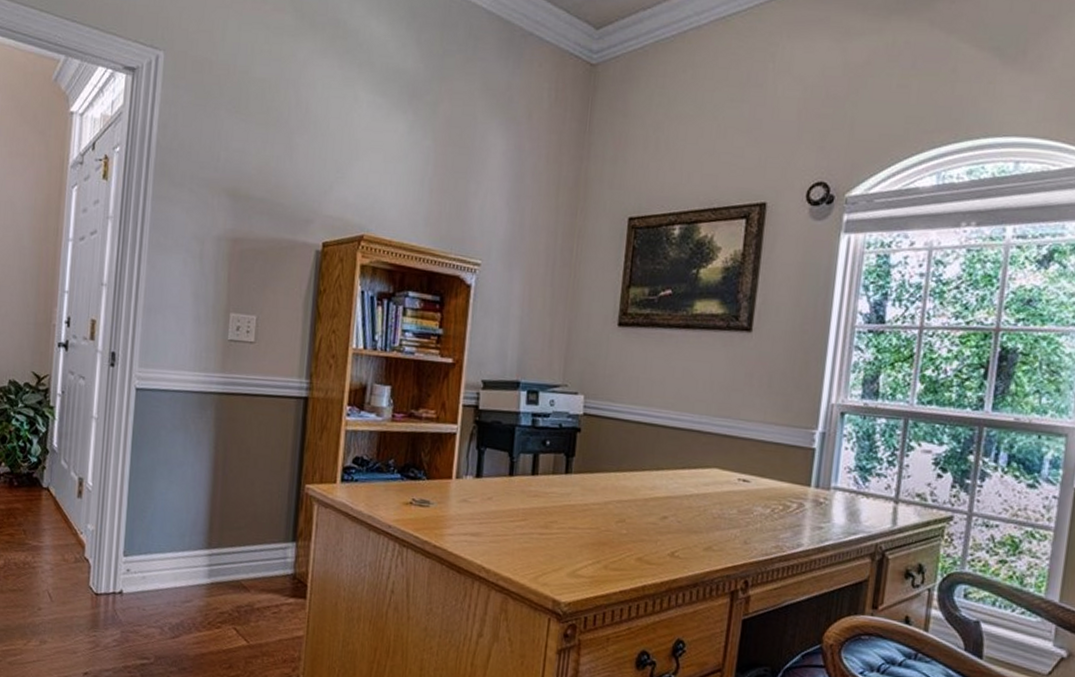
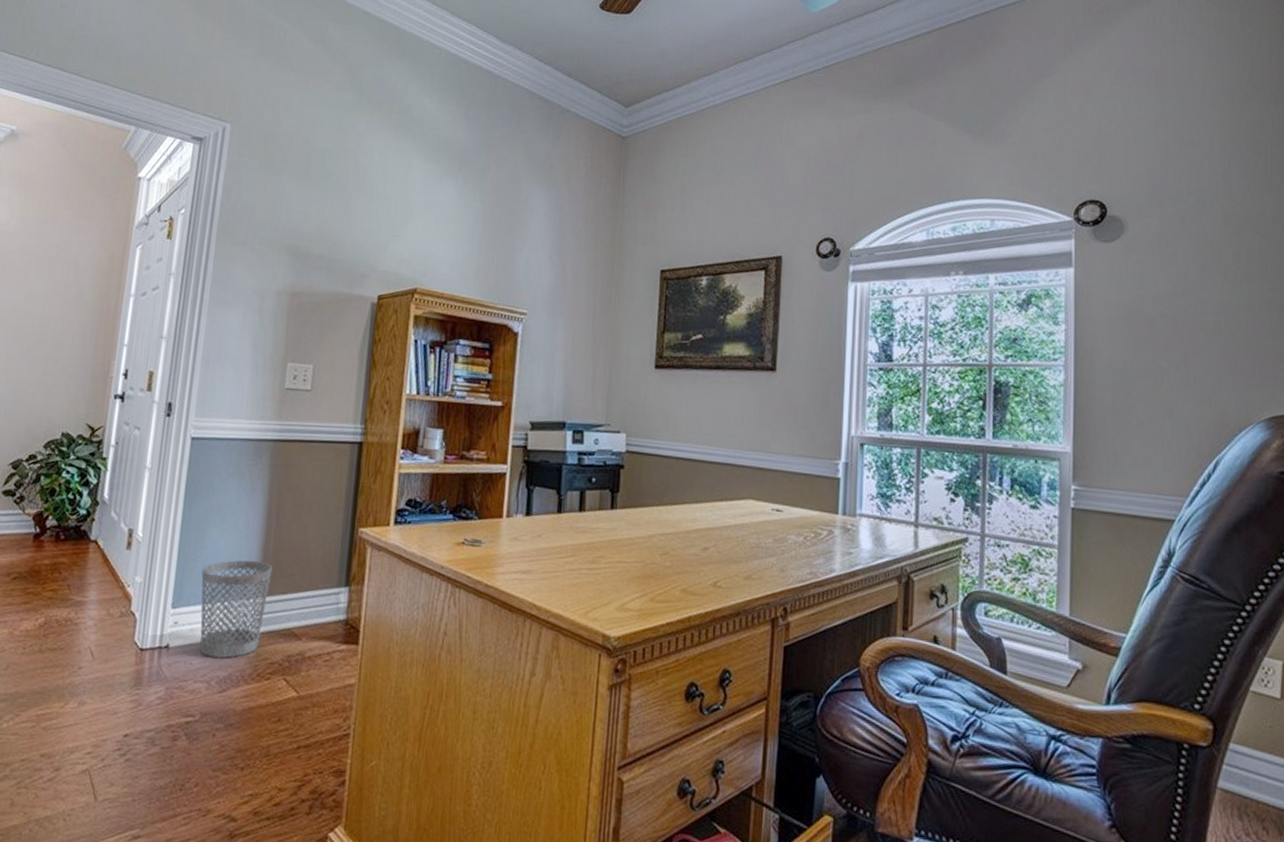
wastebasket: none [151,512,220,606] -> present [200,560,273,658]

